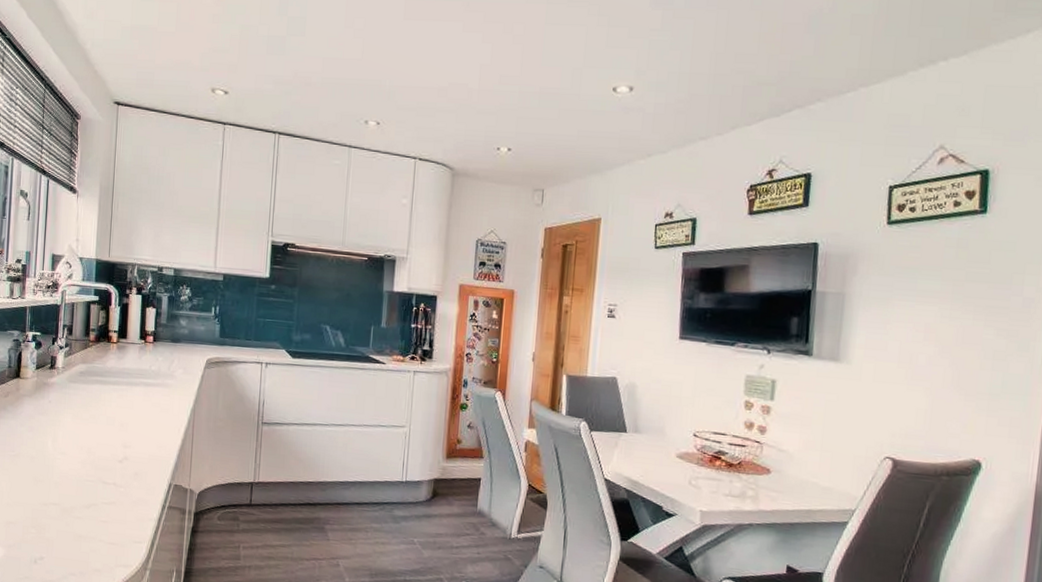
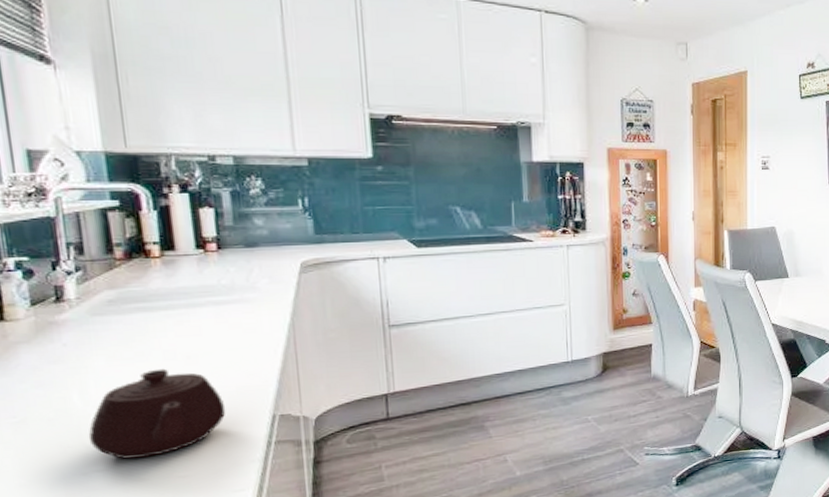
teapot: none [52,430,140,501] -> present [88,368,226,459]

